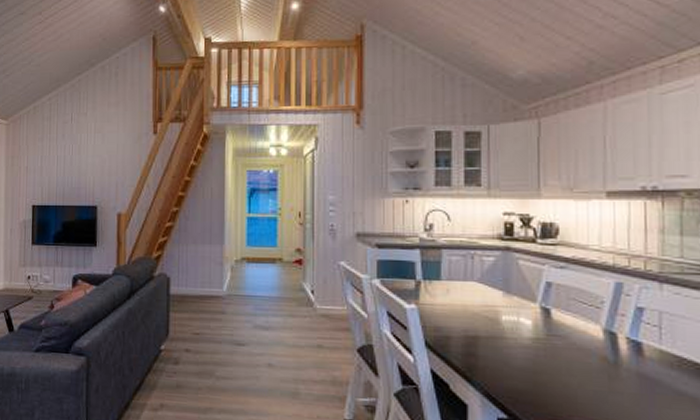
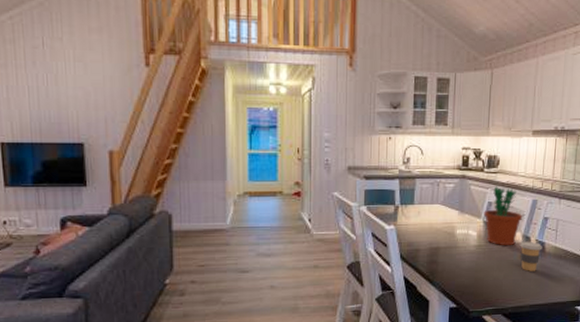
flower pot: none [540,262,602,343] -> present [484,186,523,246]
coffee cup: none [599,338,639,382] -> present [519,241,543,271]

